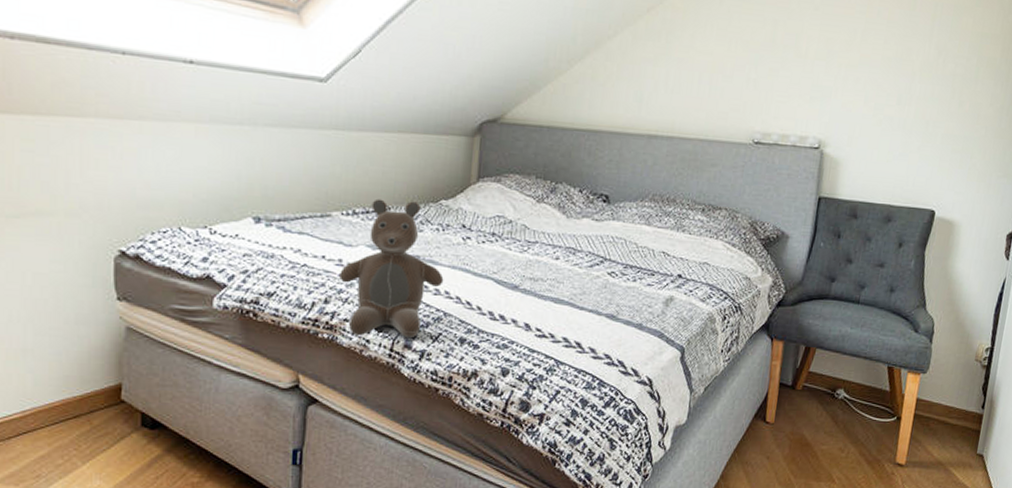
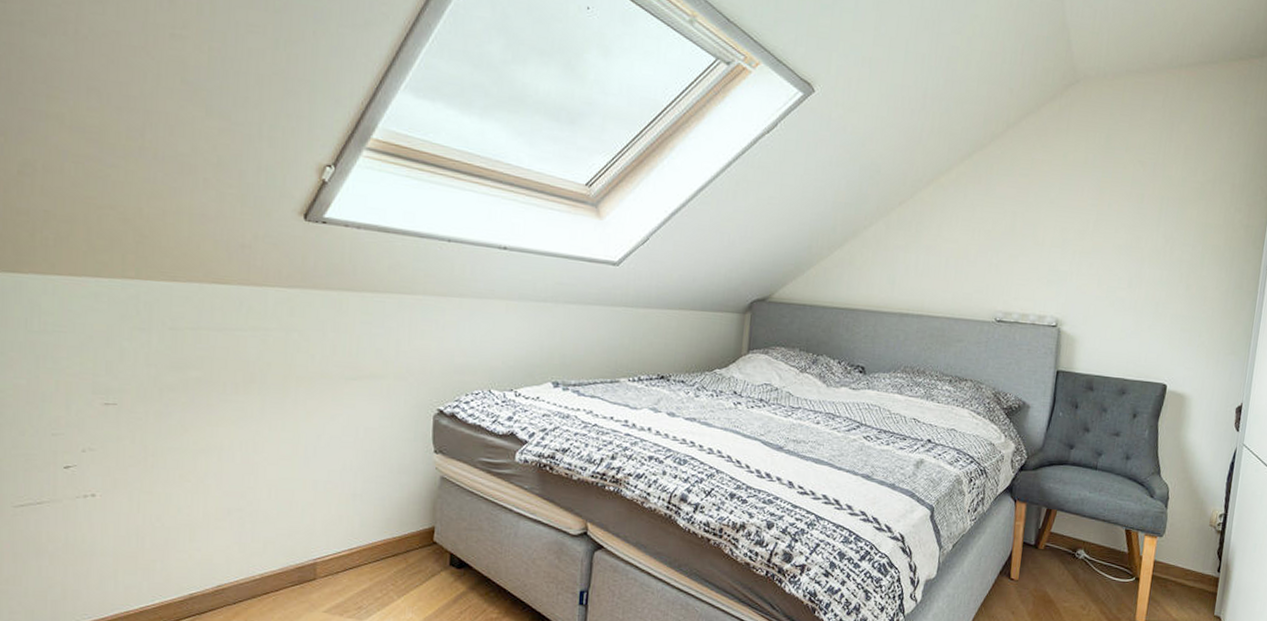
stuffed animal: present [339,198,444,337] -> none [625,367,717,492]

